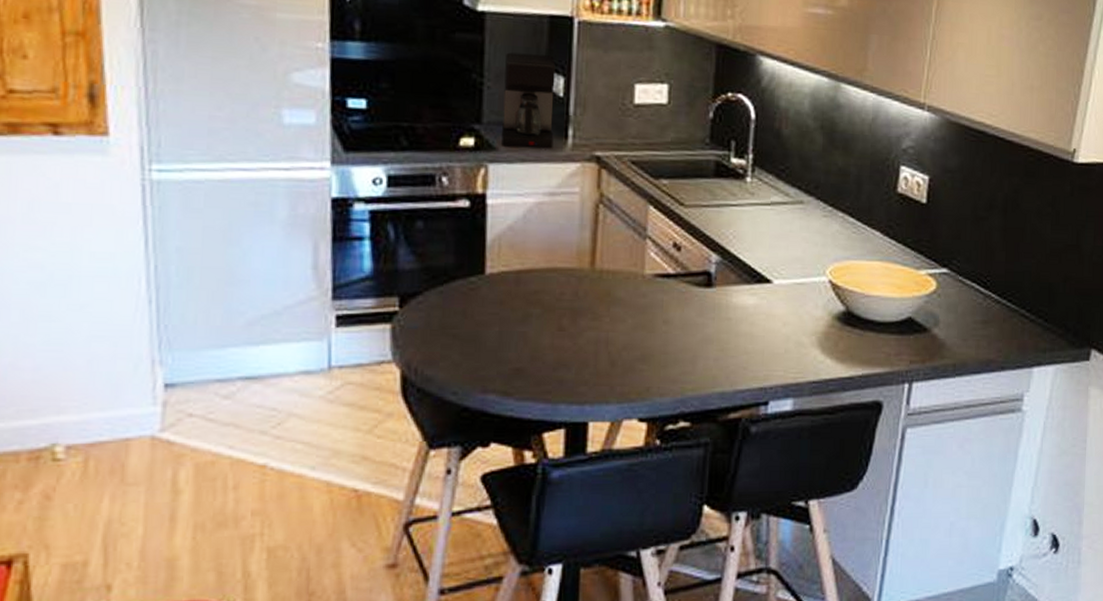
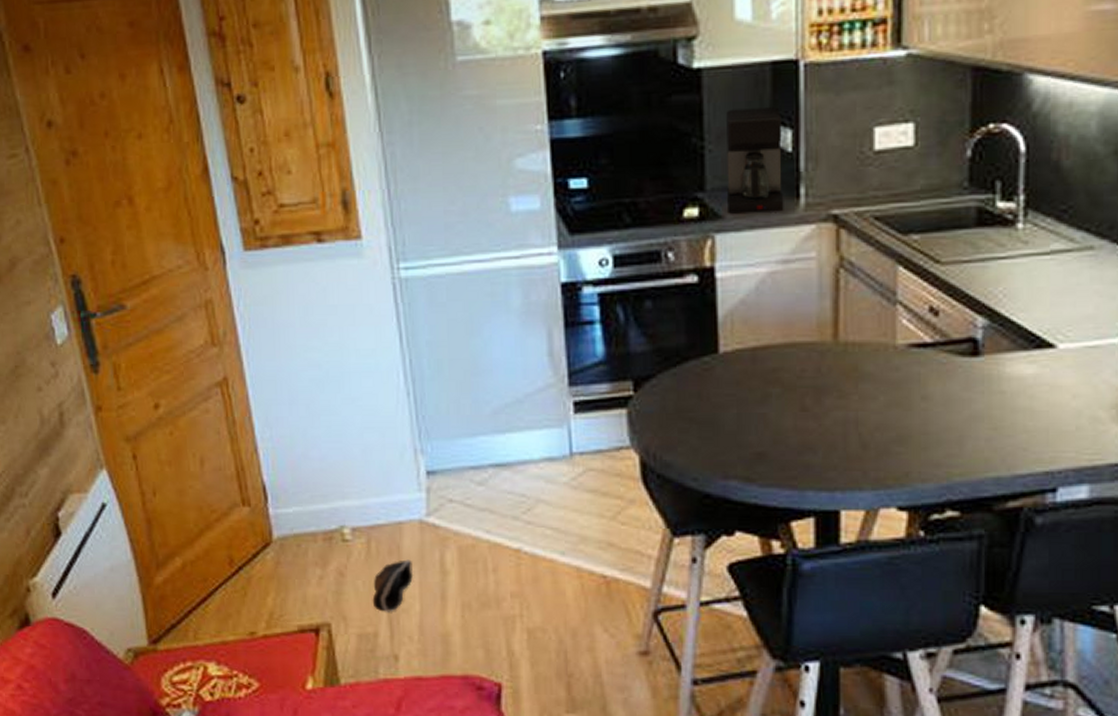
shoe: none [84,479,139,538] -> present [372,559,414,612]

